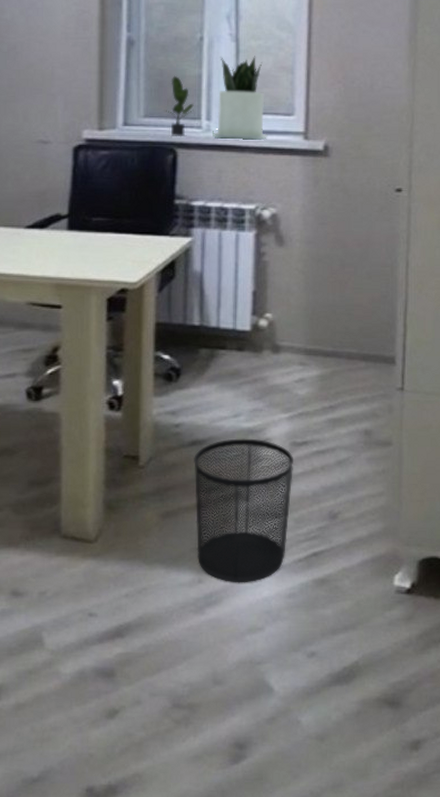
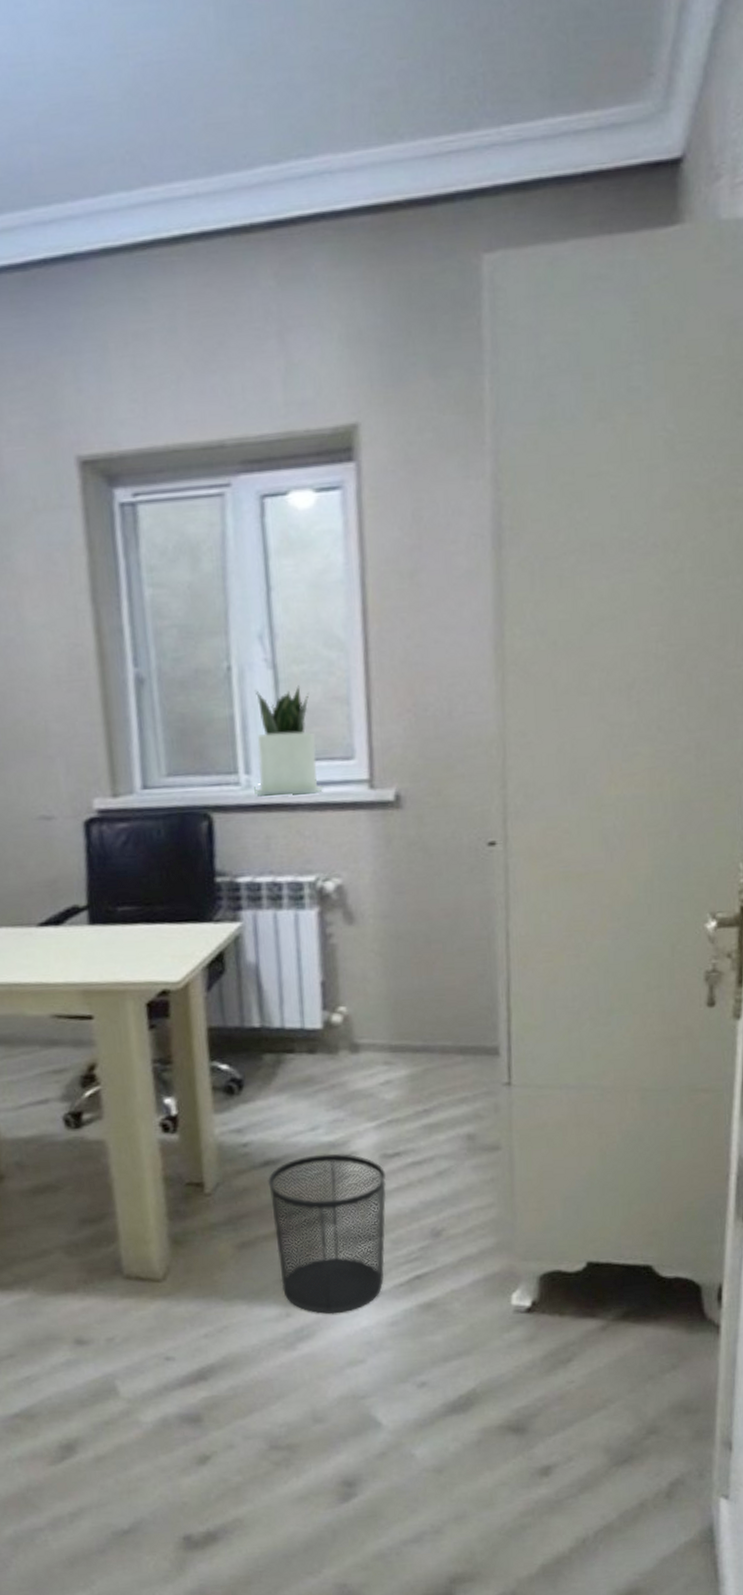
potted plant: present [166,75,194,137] -> none [193,719,228,798]

